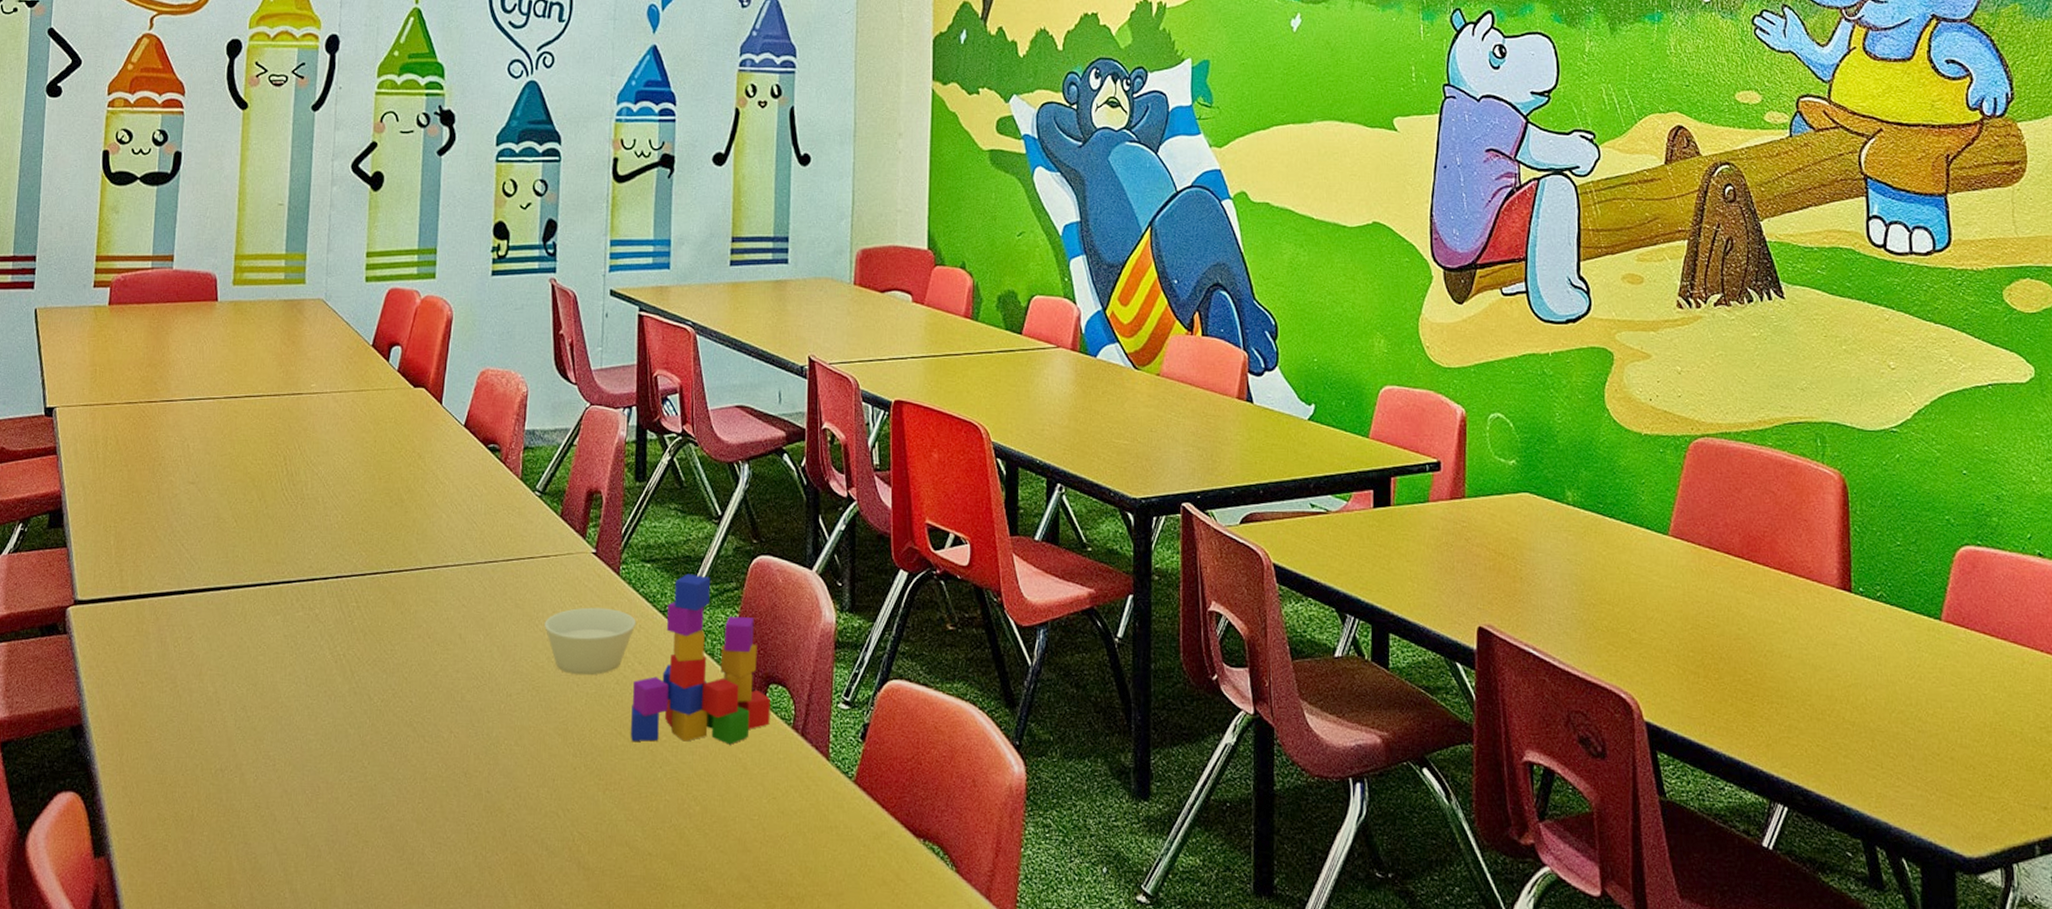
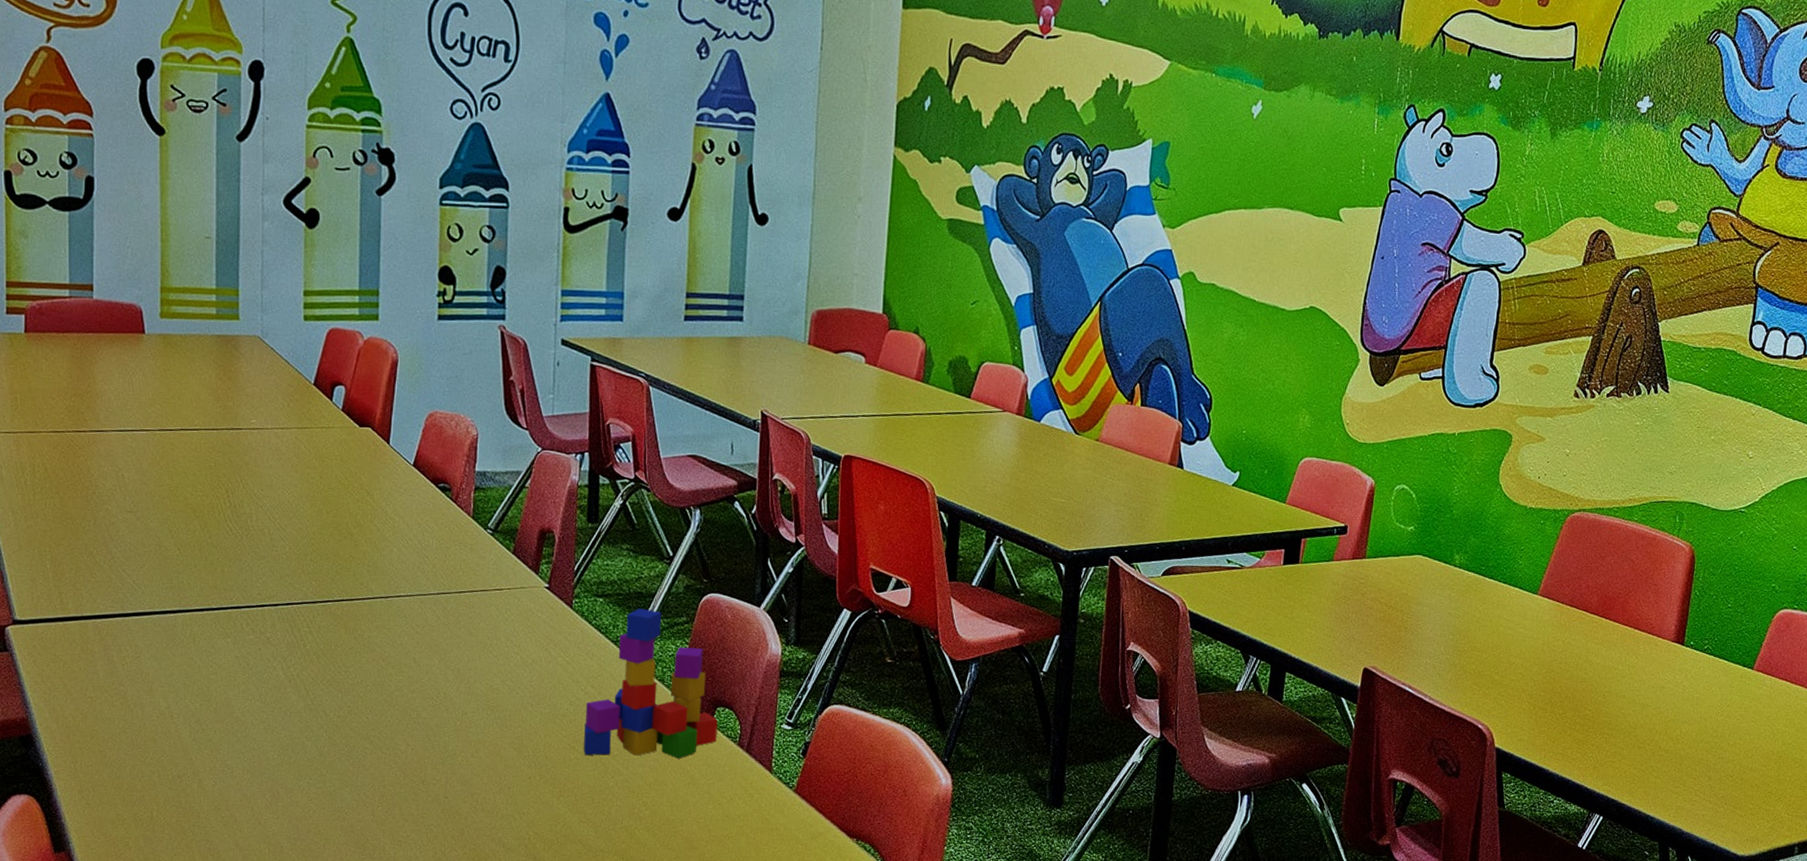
bowl: present [544,607,636,676] -> none [498,636,589,697]

